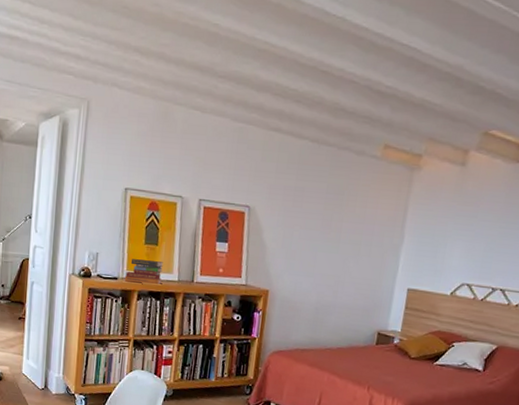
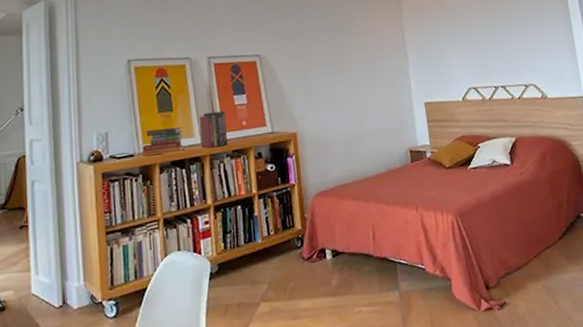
books: none [178,253,205,289] -> present [199,111,228,149]

